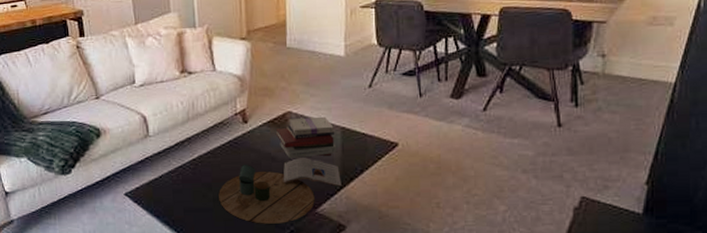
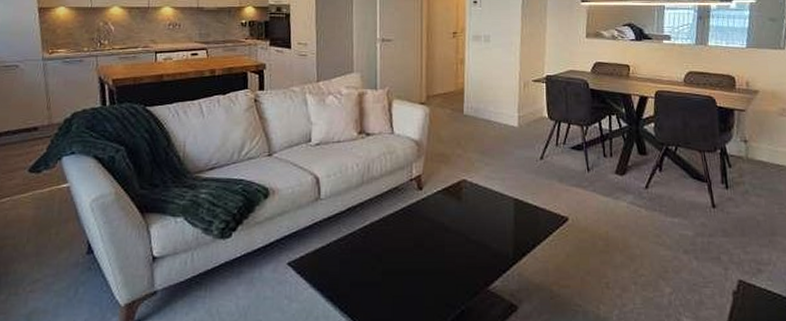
decorative tray: present [219,164,315,224] -> none [388,234,487,302]
books: present [275,116,337,158] -> none [450,186,510,229]
magazine: present [283,158,342,187] -> none [455,229,514,262]

